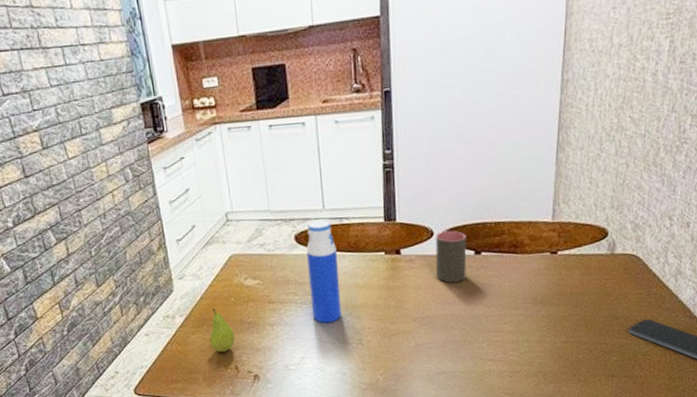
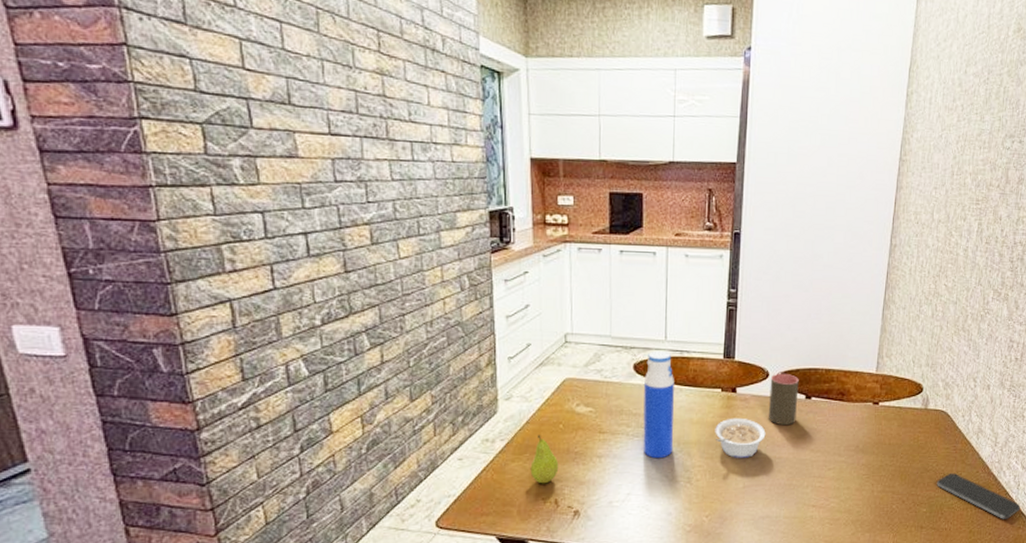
legume: none [382,278,435,319] -> present [715,418,766,459]

